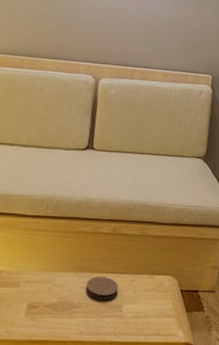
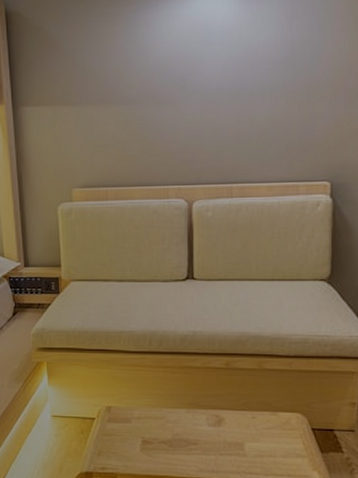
coaster: present [85,277,119,300] -> none [201,413,238,438]

